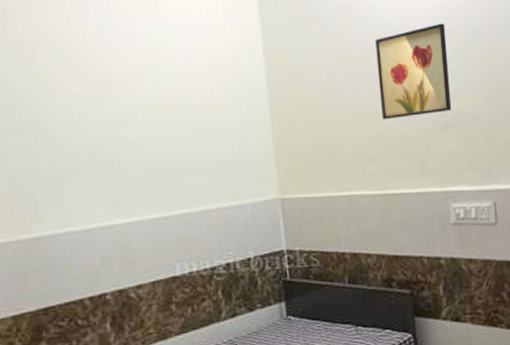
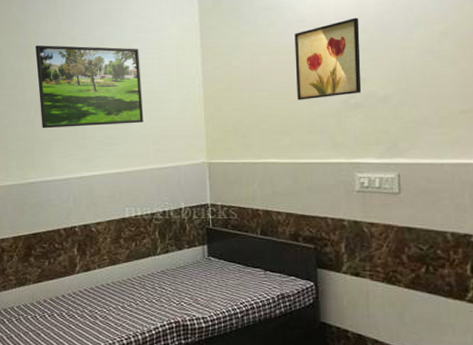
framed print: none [31,44,194,162] -> present [35,45,143,129]

